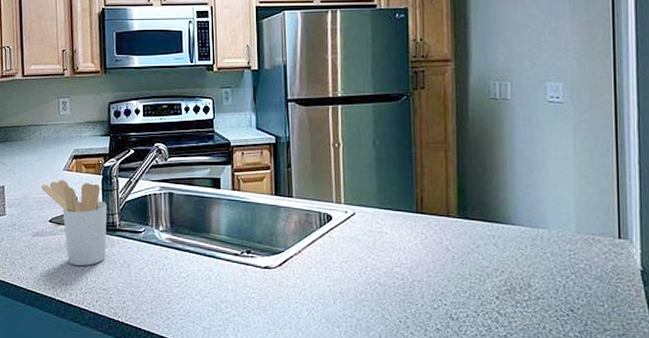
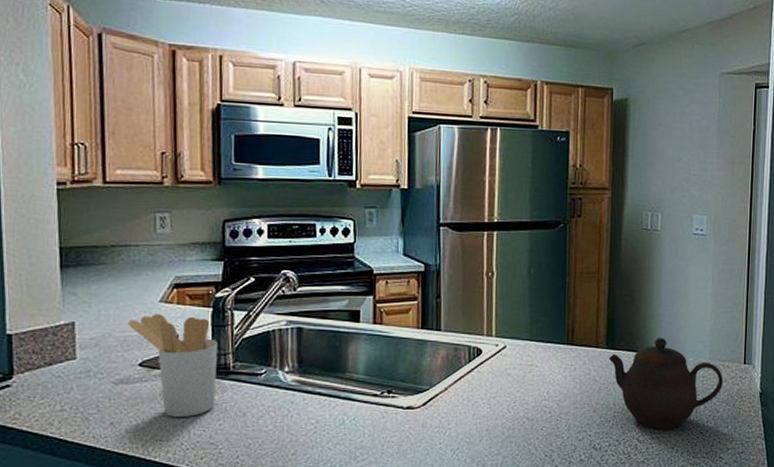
teapot: none [461,208,594,304] -> present [608,338,723,429]

